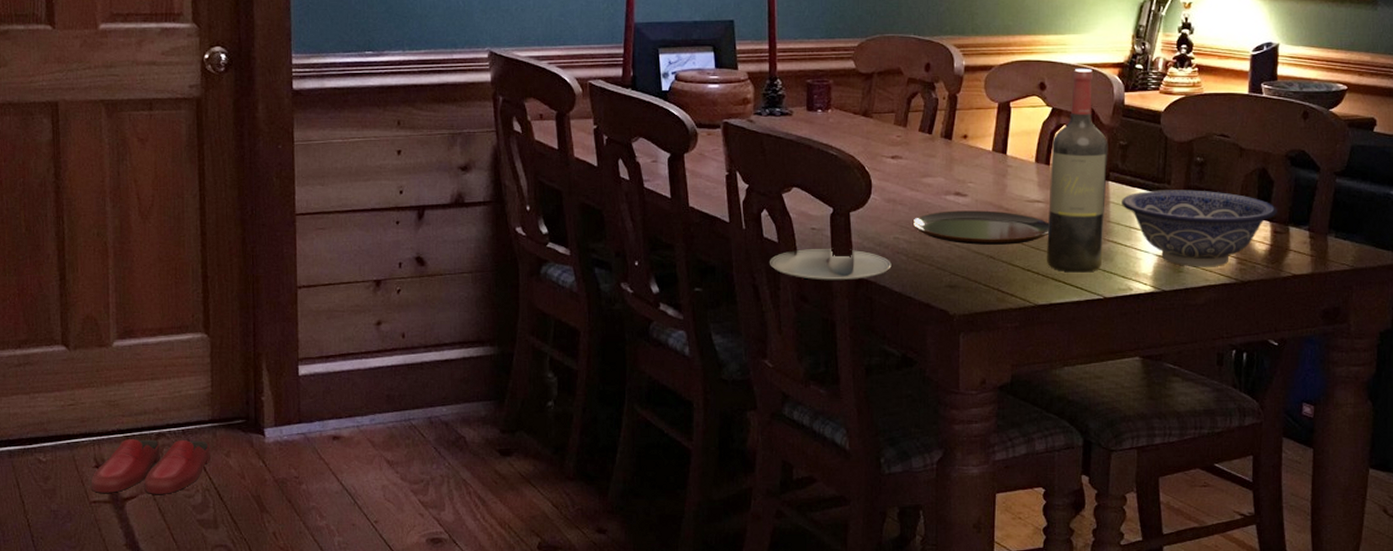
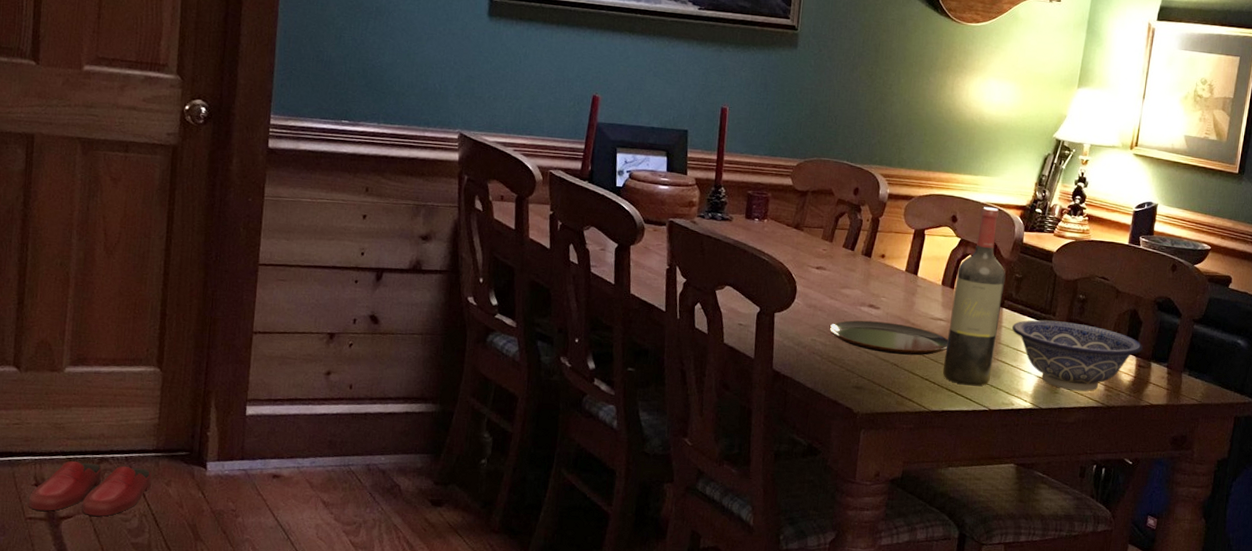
plate: present [769,249,891,281] -> none [697,342,807,374]

